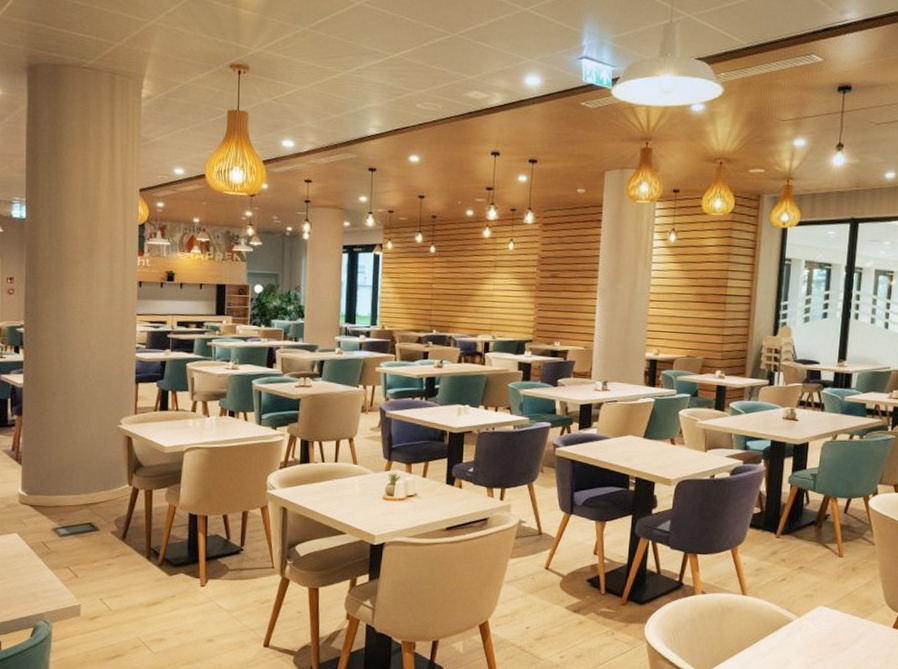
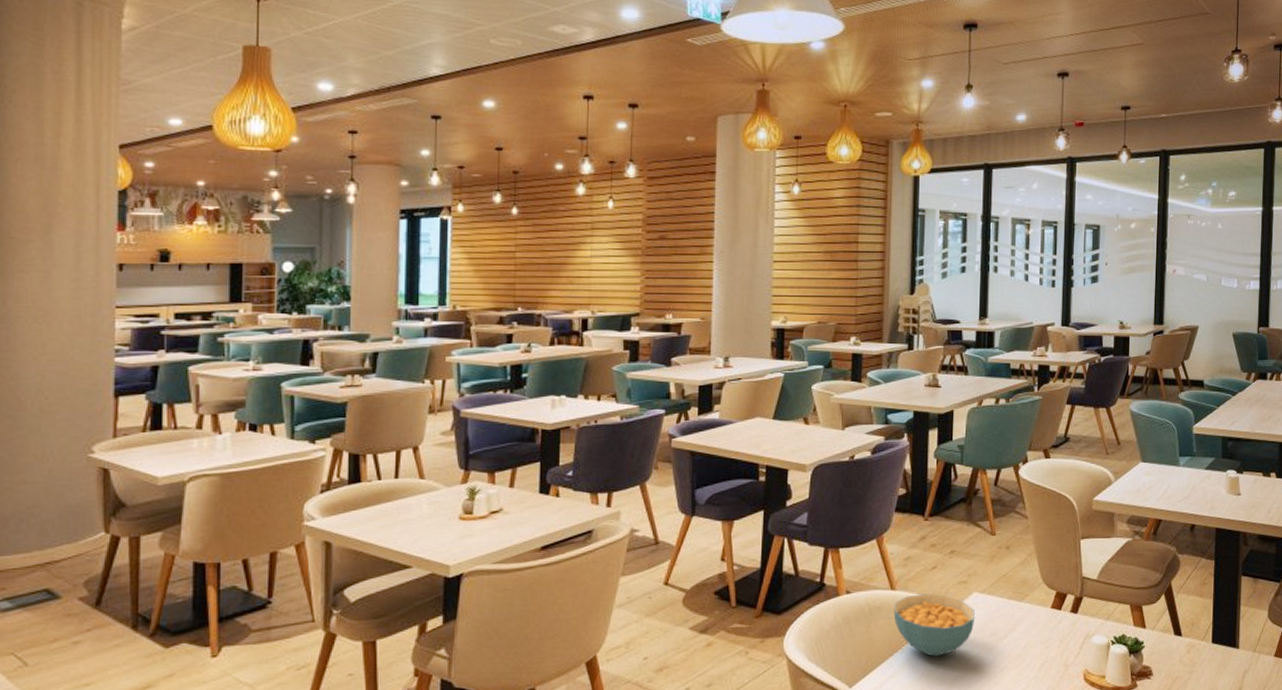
cereal bowl: none [743,601,819,658] -> present [893,594,974,657]

